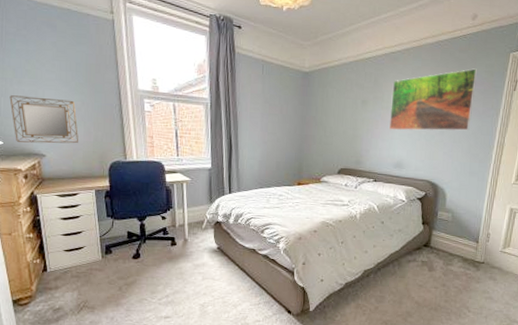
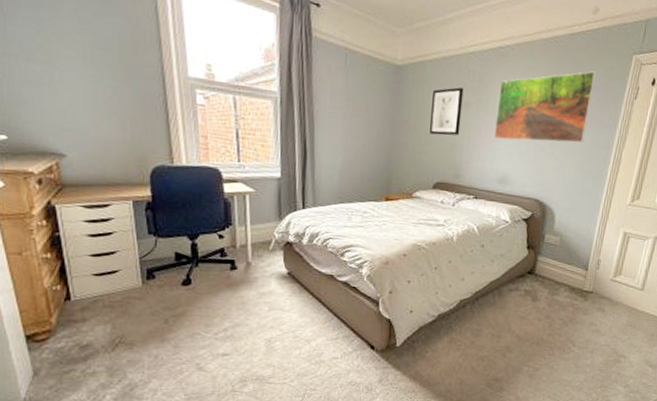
home mirror: present [9,95,78,144] -> none [15,76,110,142]
wall art: none [334,88,362,129] -> present [430,87,464,136]

